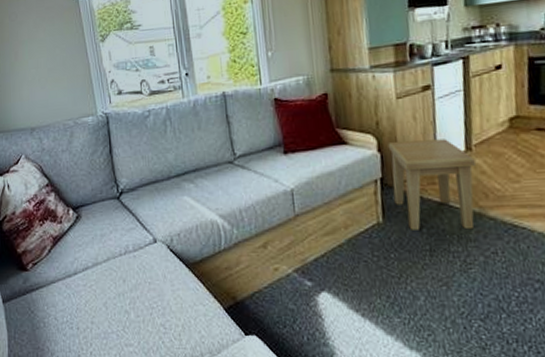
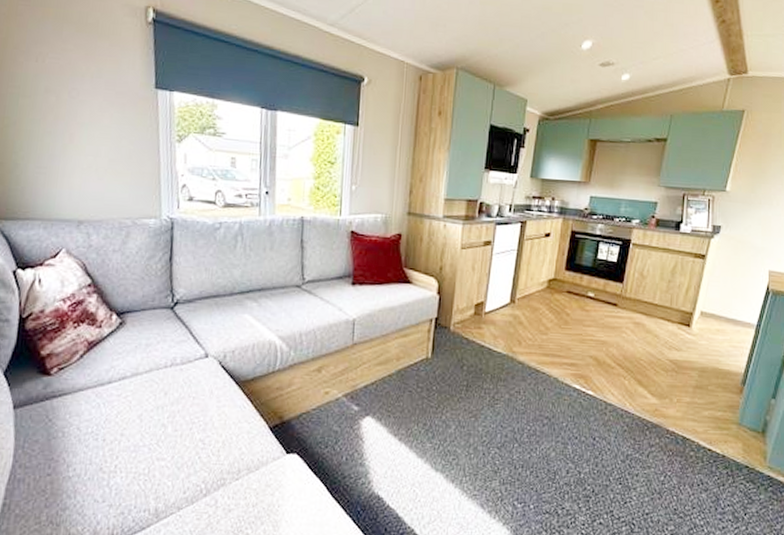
side table: present [387,139,477,230] -> none [444,286,517,371]

